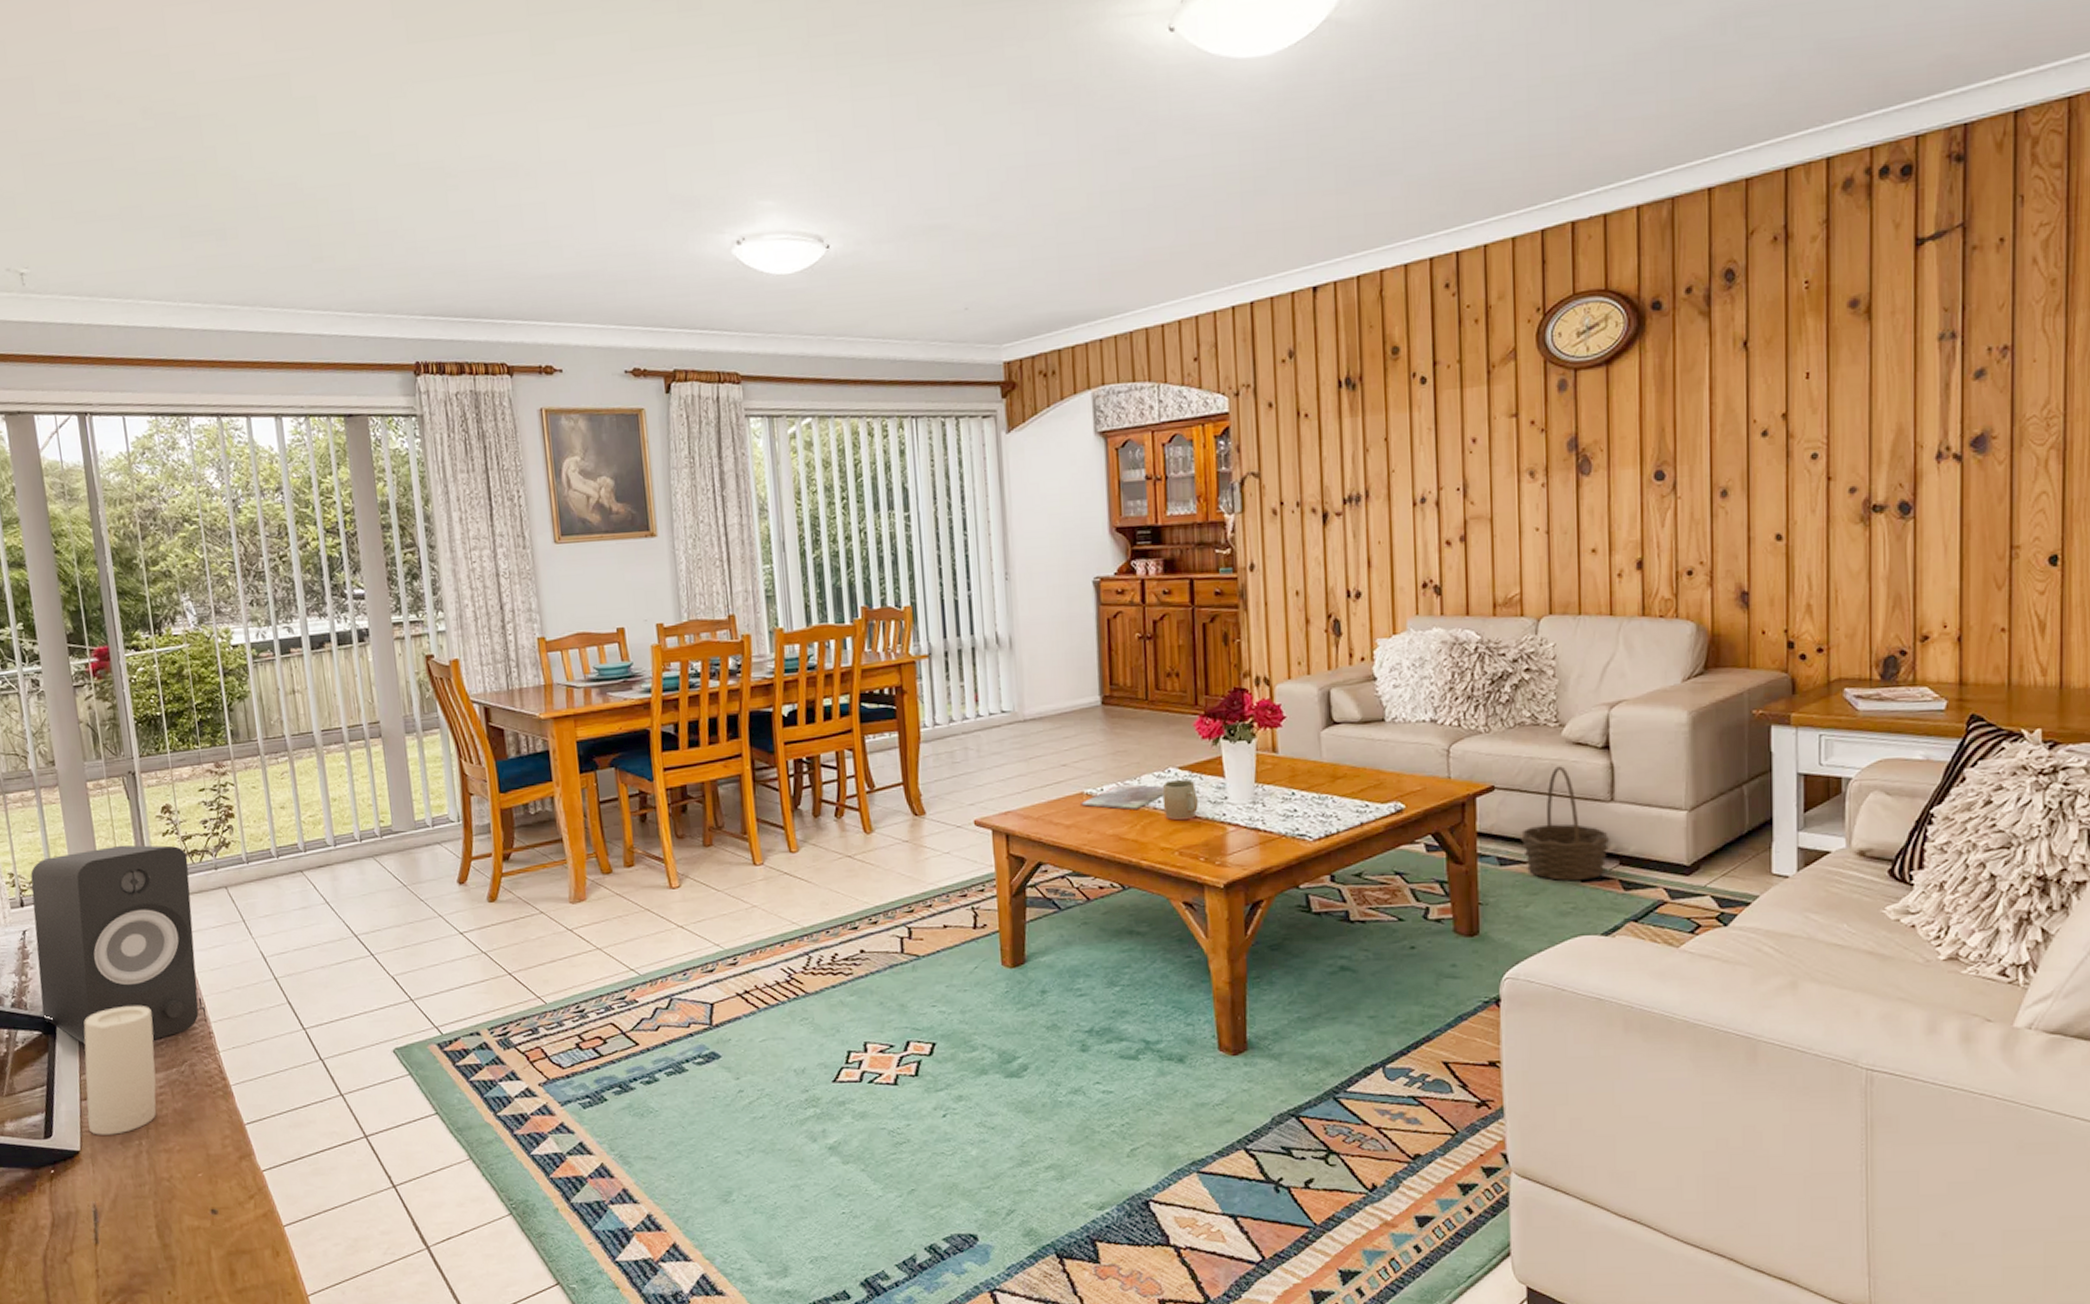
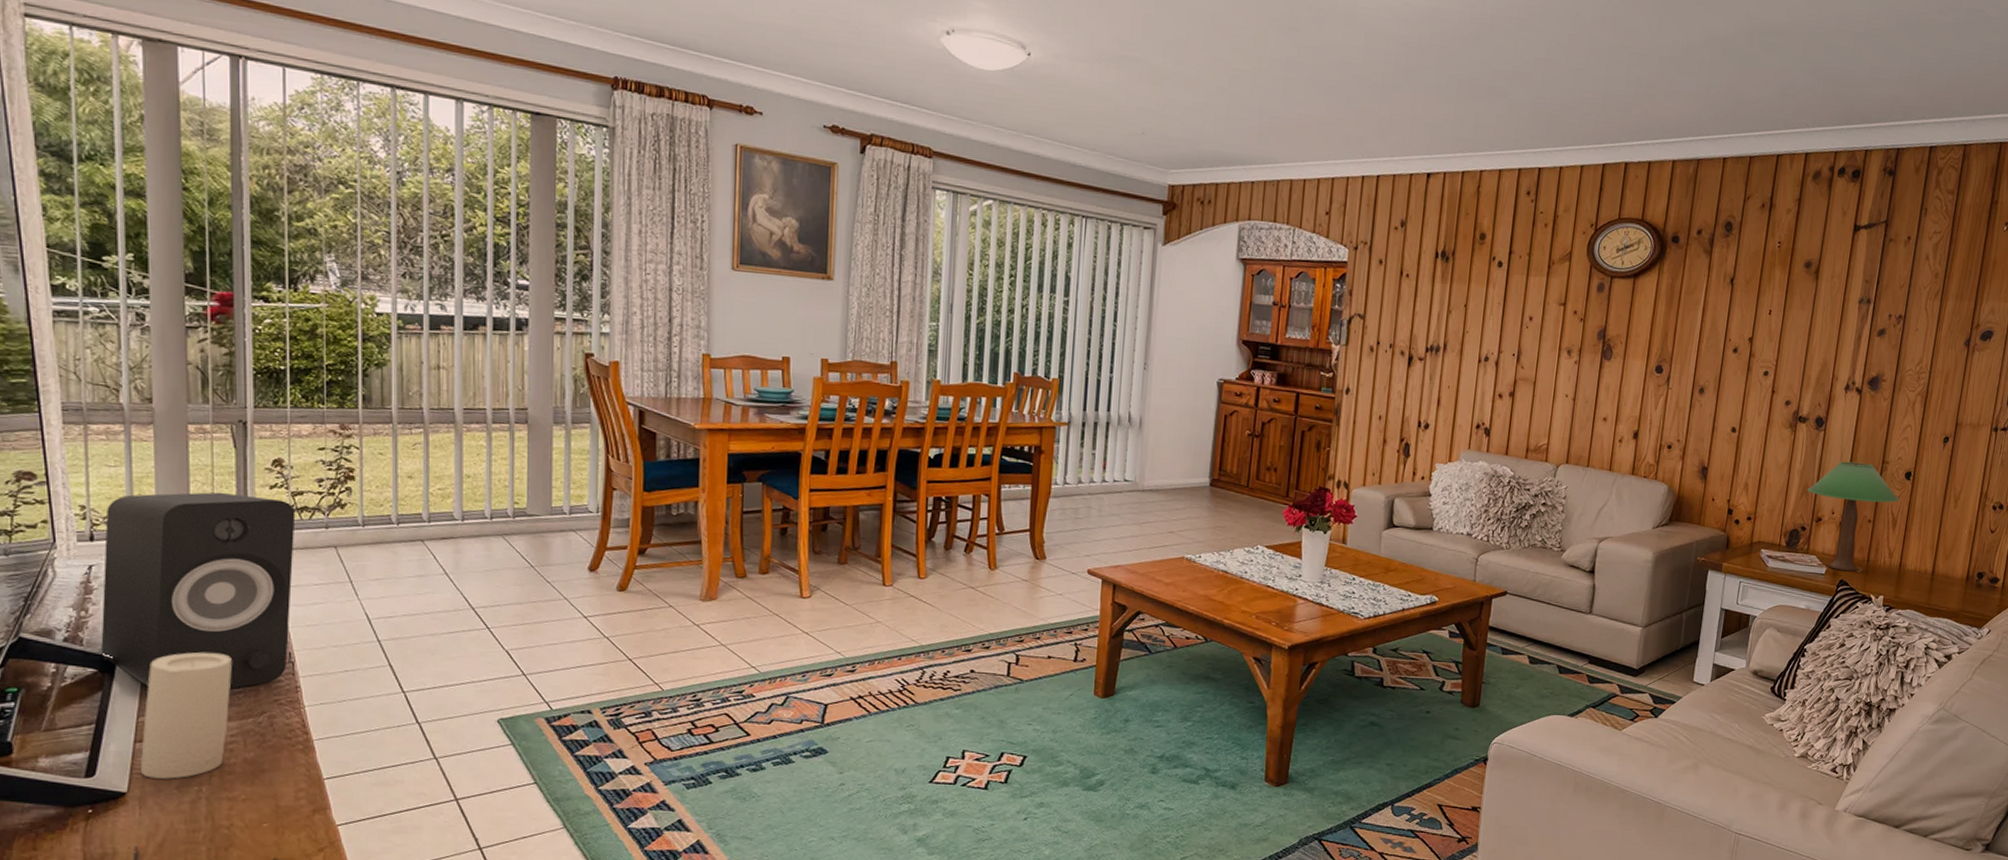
magazine: present [1081,783,1165,811] -> none [1180,553,1252,577]
mug: present [1162,780,1198,821] -> none [1248,556,1278,590]
basket: present [1521,766,1610,881] -> none [1520,582,1585,673]
table lamp: none [1900,552,2045,703] -> present [1807,461,1899,572]

